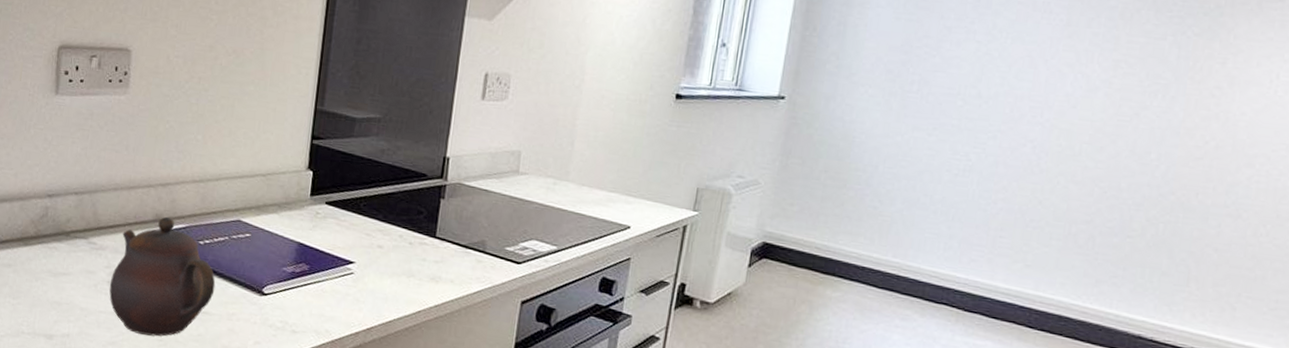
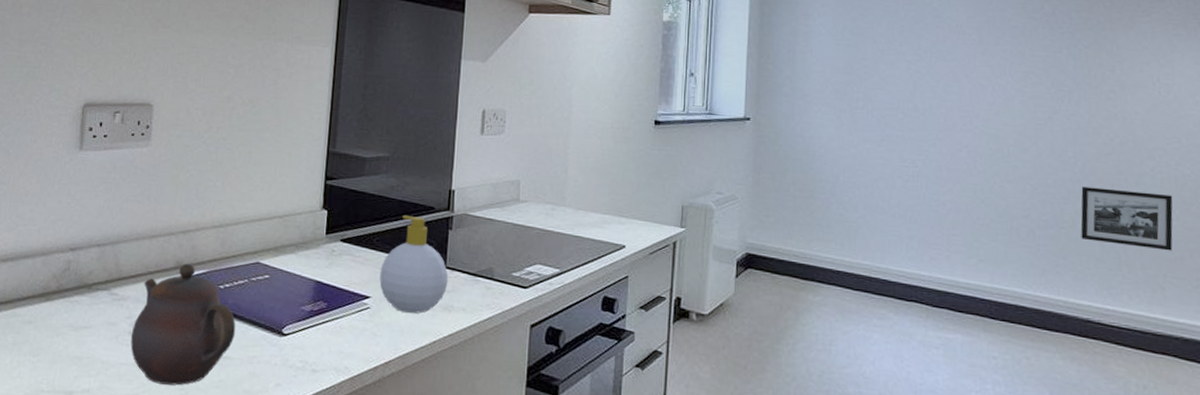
soap bottle: none [364,181,438,282] -> present [379,215,449,314]
picture frame: none [1148,193,1267,269] -> present [1080,186,1173,251]

